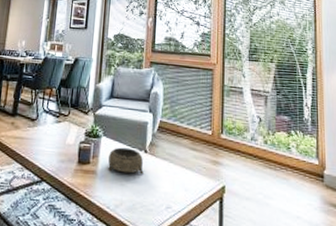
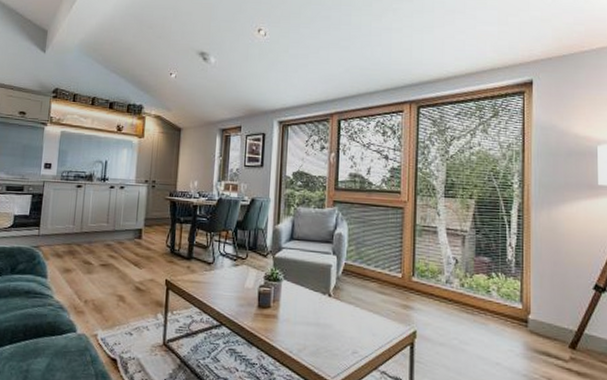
decorative bowl: present [108,147,144,175] -> none [290,291,328,319]

